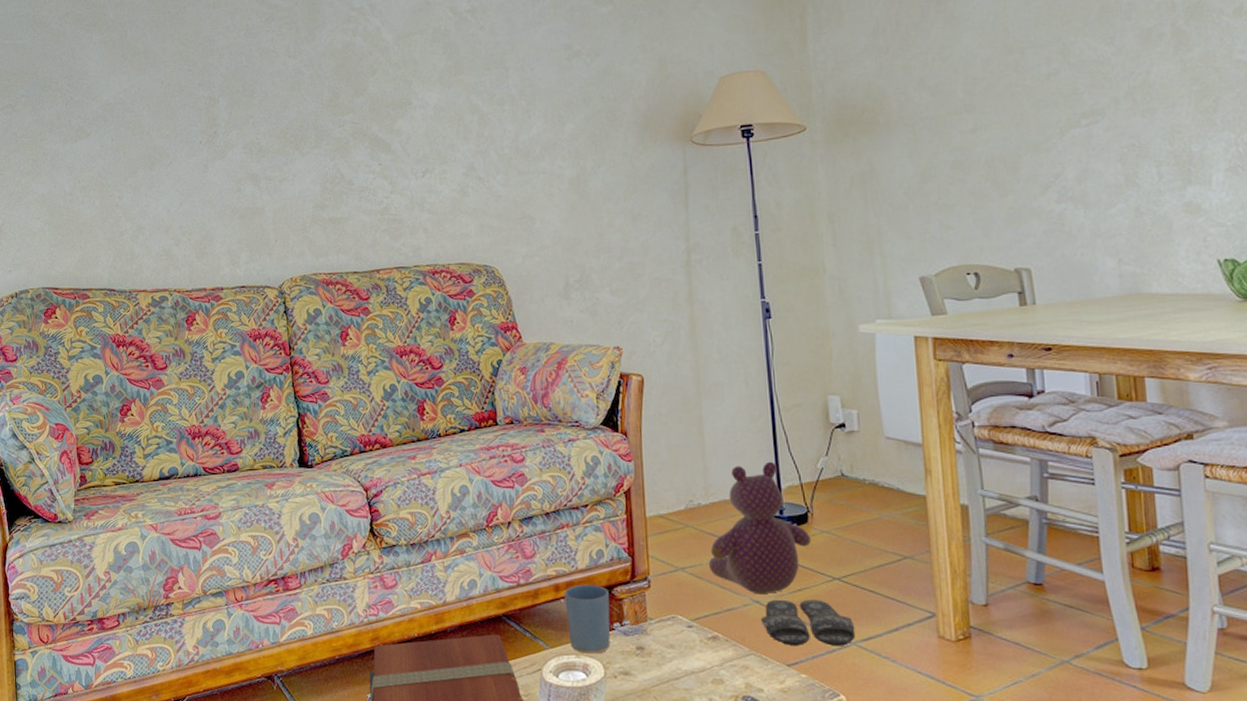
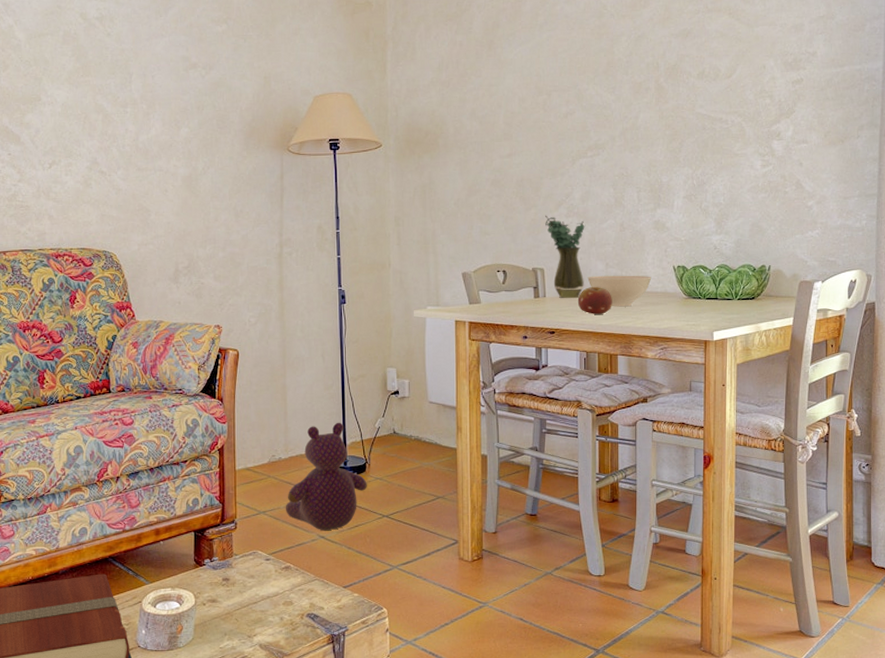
mug: present [564,584,611,654] -> none [164,528,203,586]
slippers: present [761,599,856,646] -> none [325,533,397,571]
vase: none [1028,201,1089,306] -> present [545,215,585,299]
fruit: none [1081,290,1132,325] -> present [577,287,612,314]
bowl: none [1093,273,1187,315] -> present [587,275,652,307]

